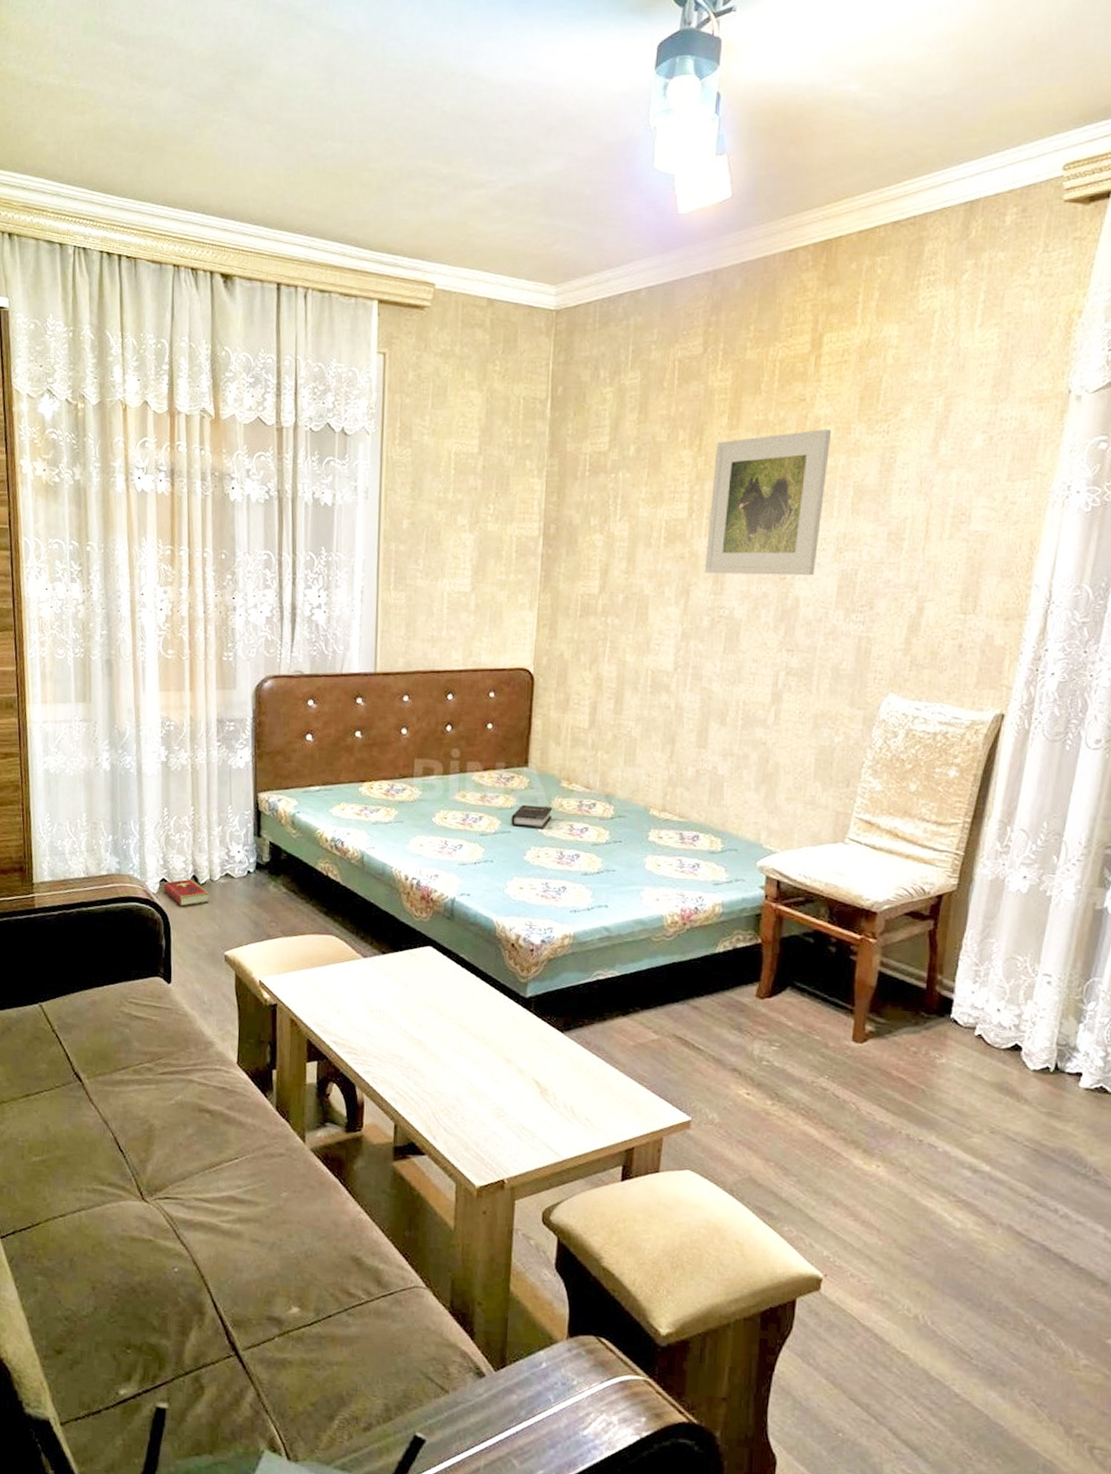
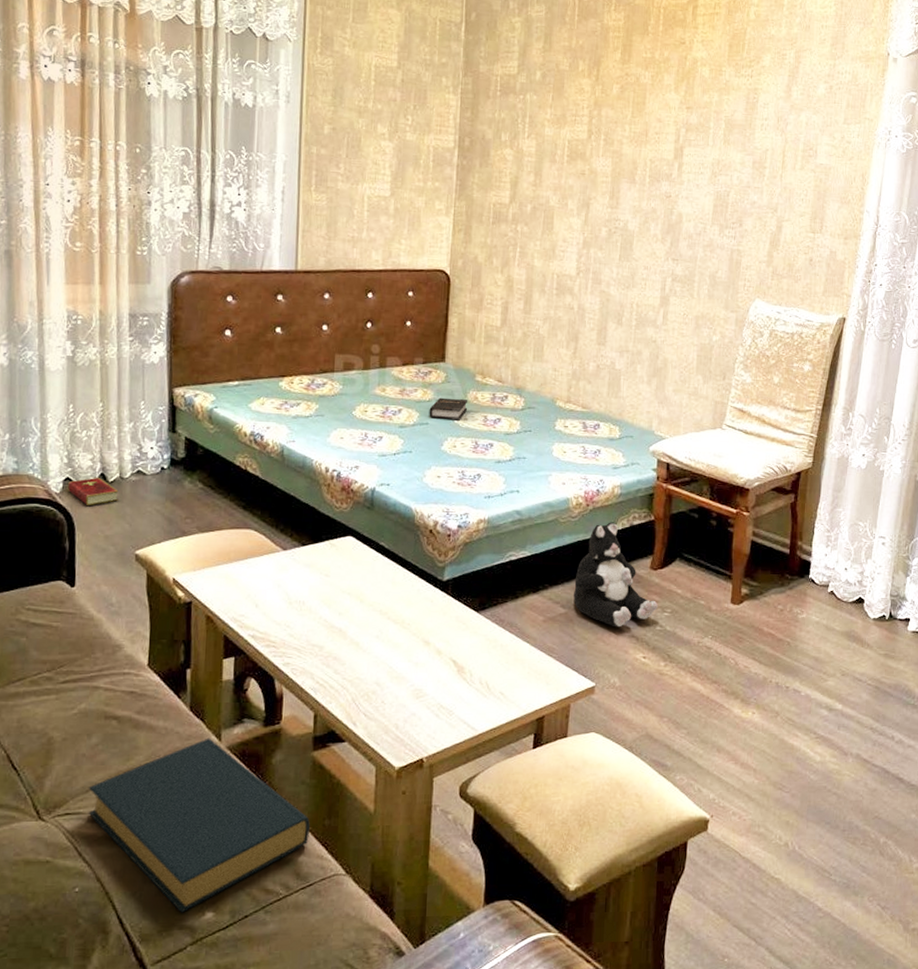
hardback book: none [185,1138,391,1305] -> present [88,738,310,913]
plush toy: none [667,943,764,1059] -> present [574,522,658,628]
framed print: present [704,429,832,576] -> none [602,69,707,196]

